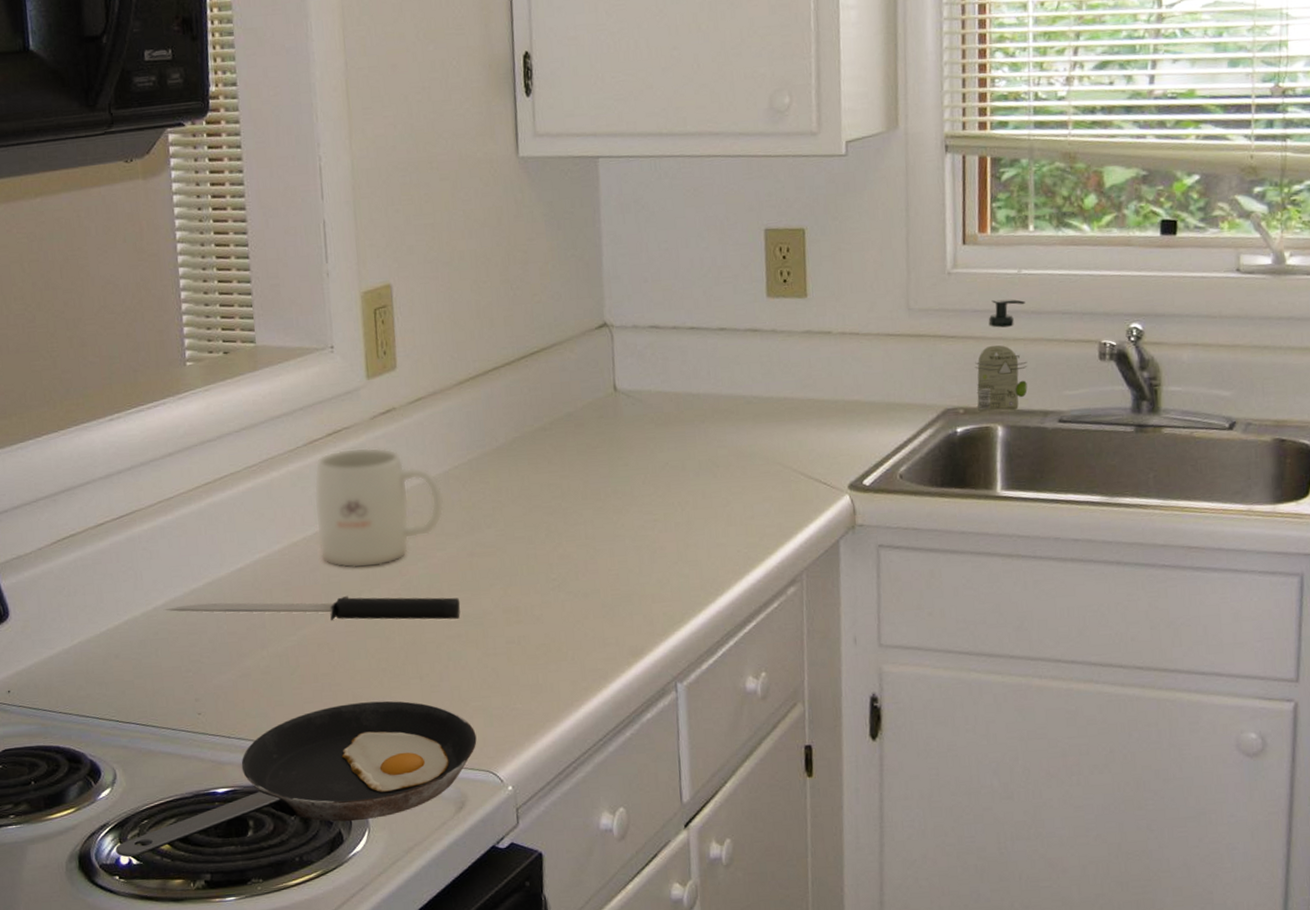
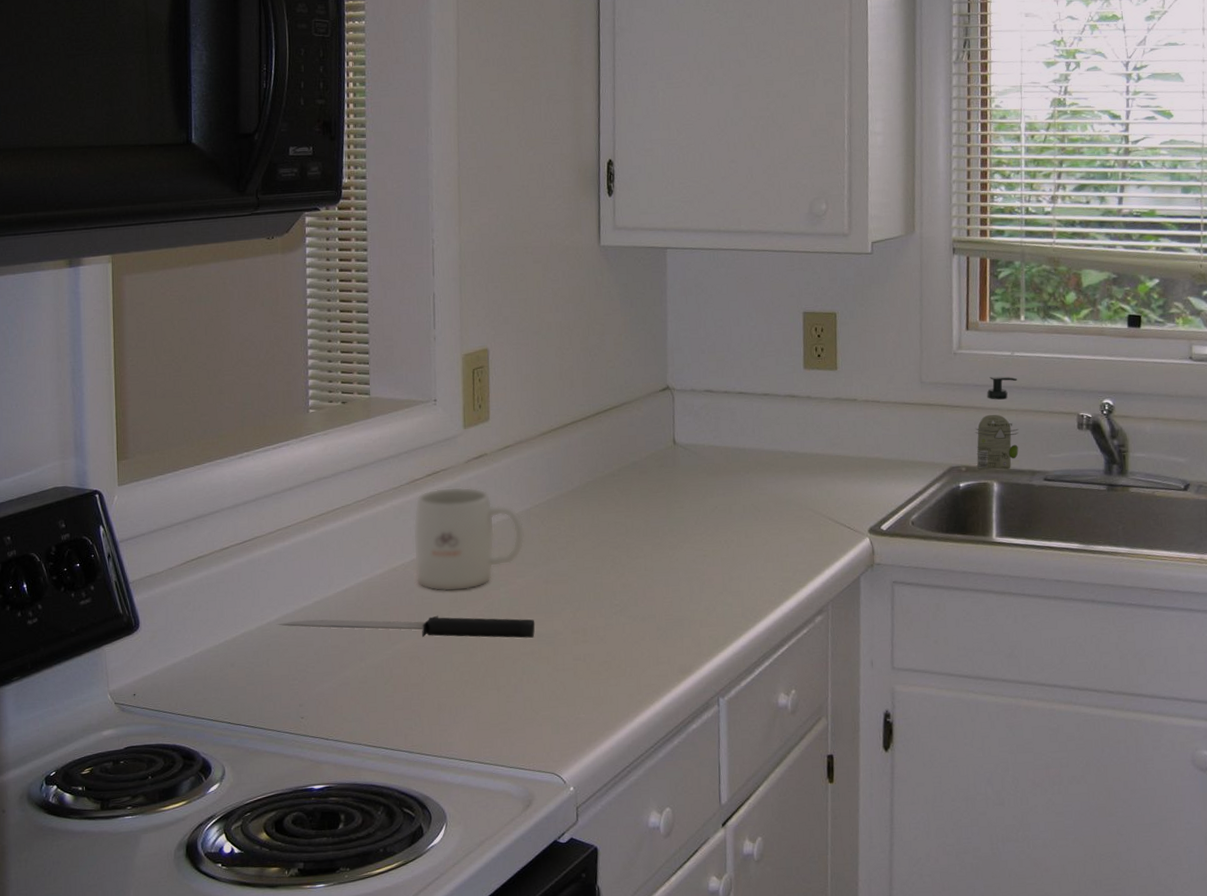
frying pan: present [115,700,477,858] -> none [220,709,545,847]

